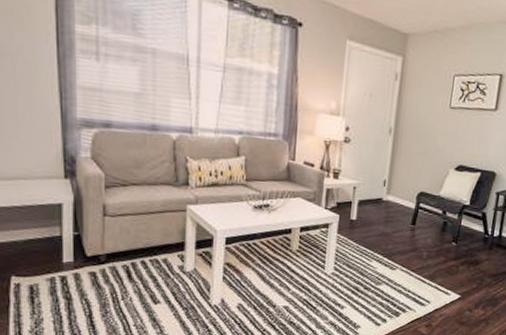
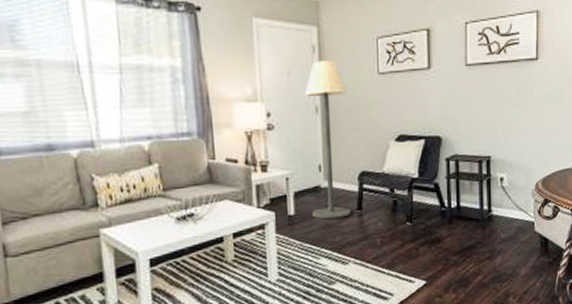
floor lamp: none [372,87,419,230] -> present [305,59,352,220]

